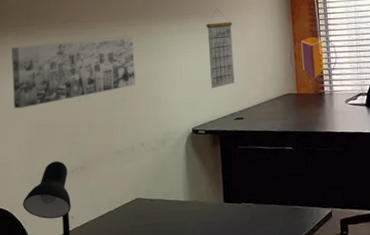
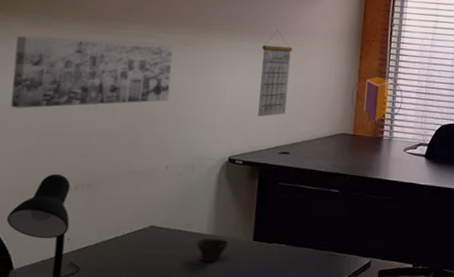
cup: none [175,204,204,226] -> present [196,239,229,262]

